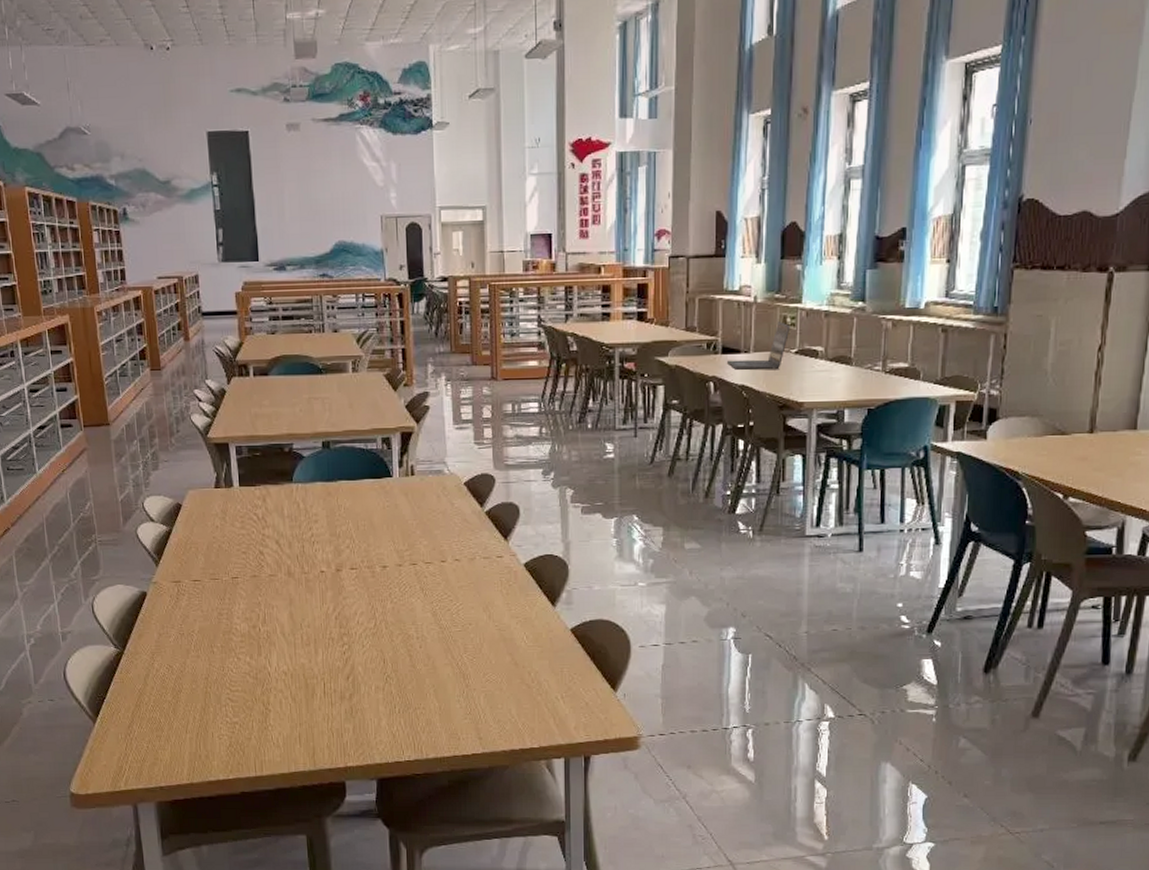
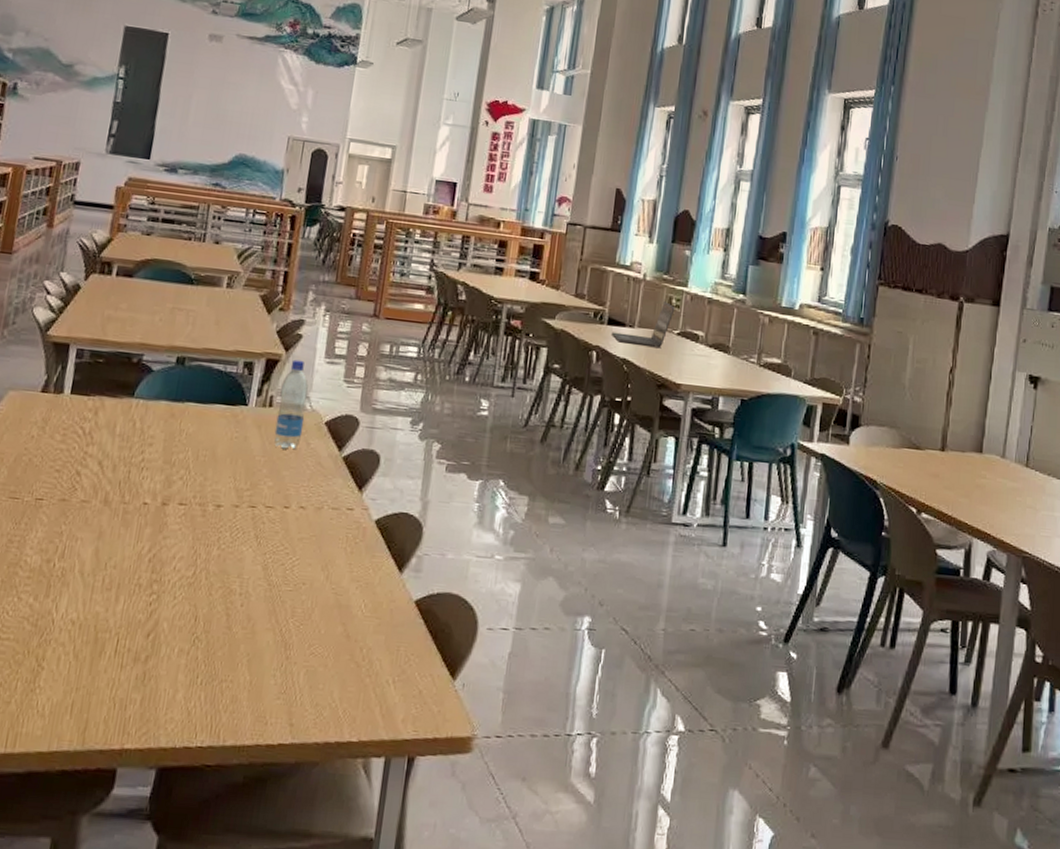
bottle: none [419,430,446,511] -> present [273,359,309,449]

